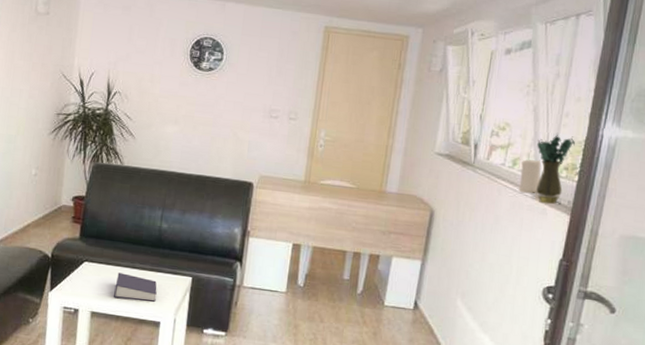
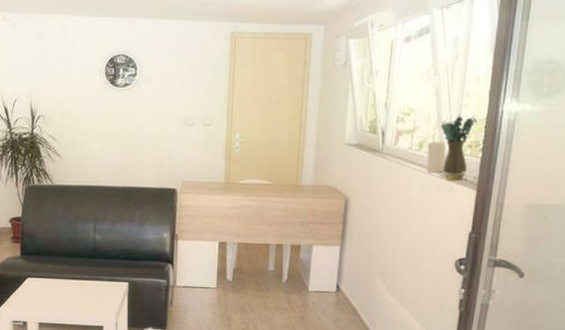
book: present [114,272,157,302] -> none [58,285,97,309]

